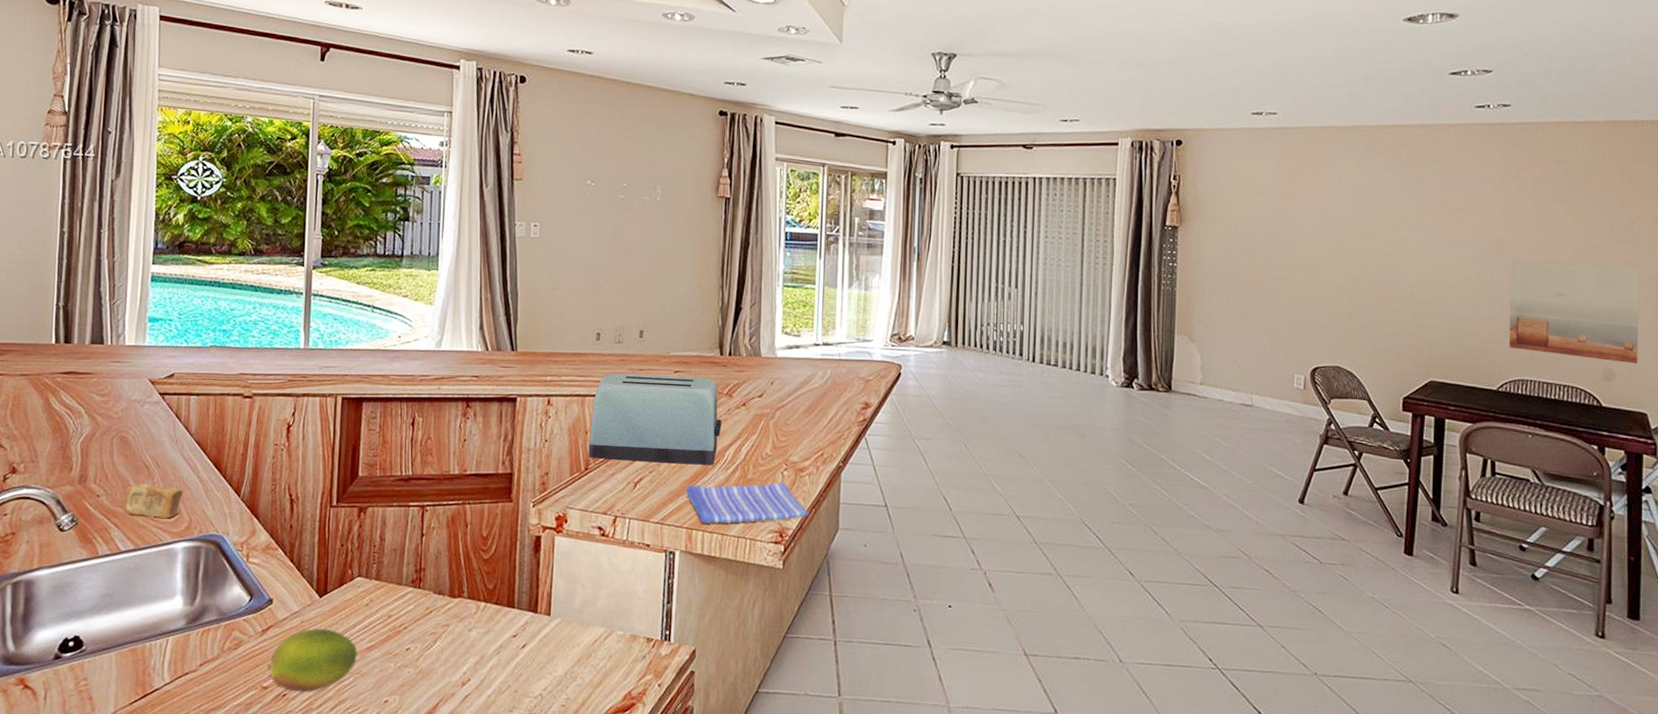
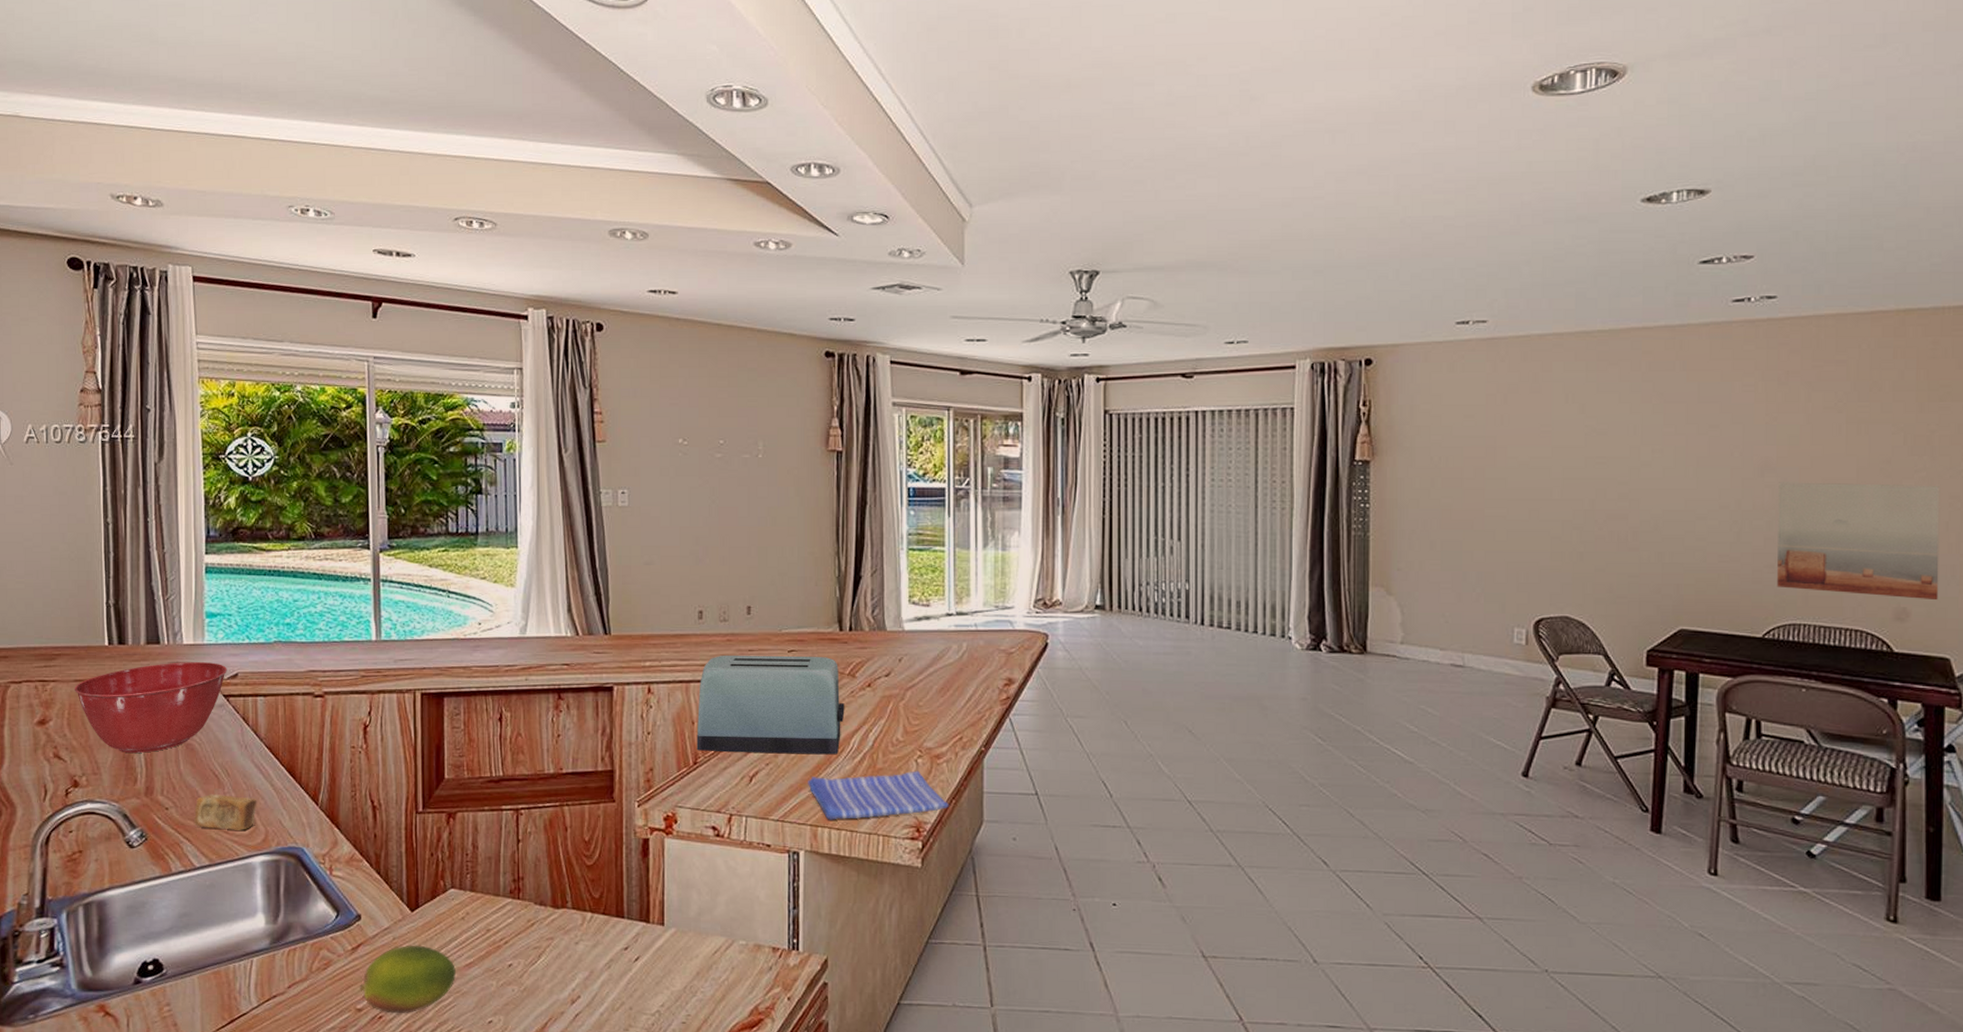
mixing bowl: none [20,361,165,444] -> present [75,662,227,754]

